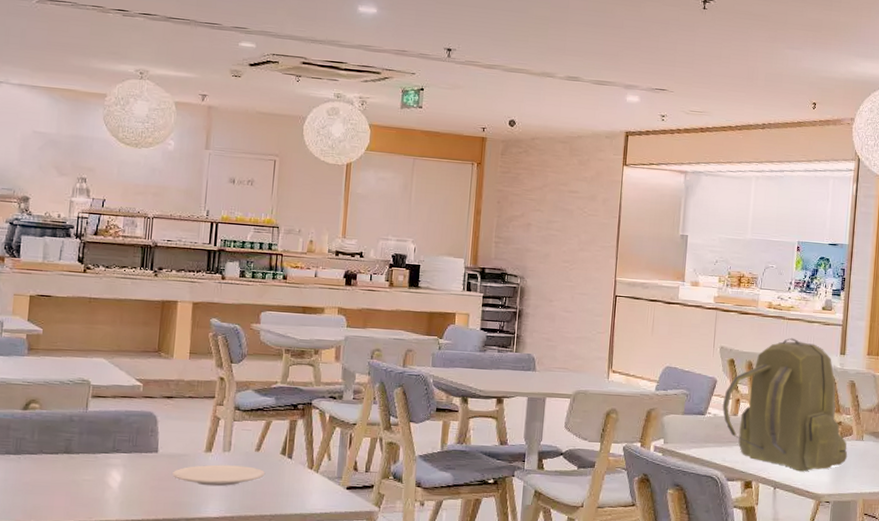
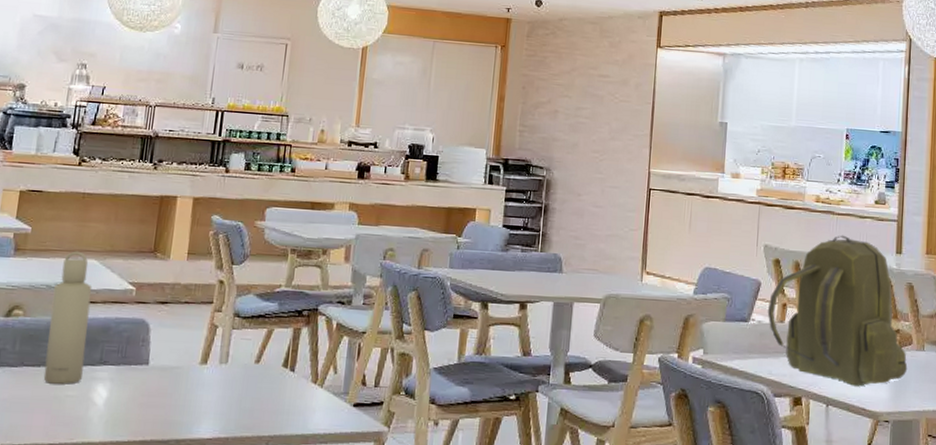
bottle: none [61,350,103,470] -> present [43,251,93,384]
plate: present [172,464,266,487] -> none [163,378,265,404]

